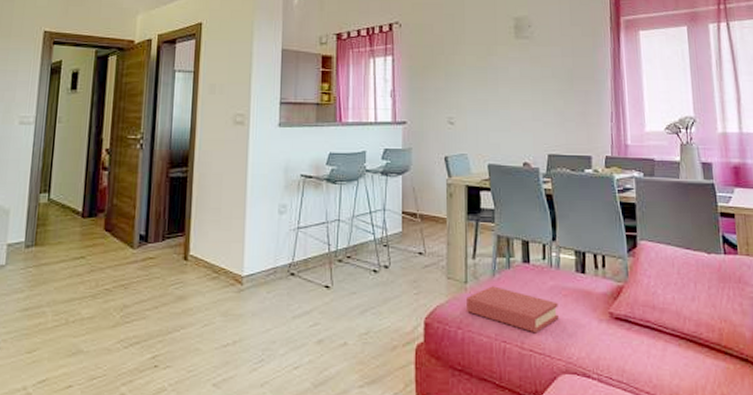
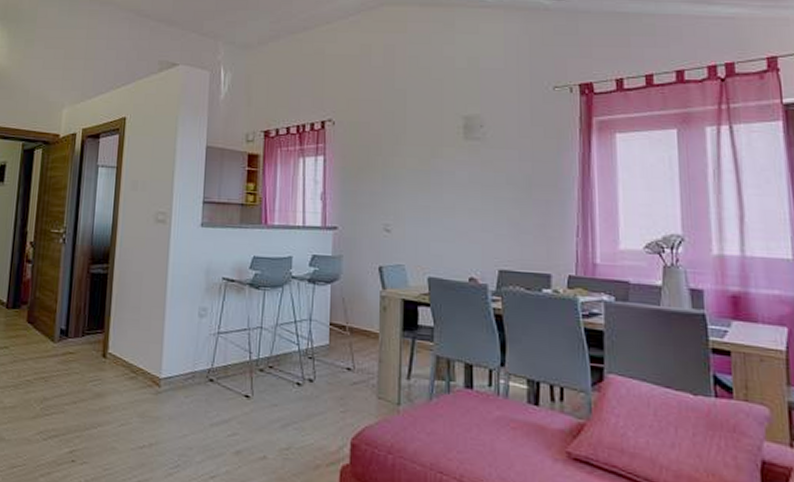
hardback book: present [467,286,559,334] -> none [399,410,505,467]

